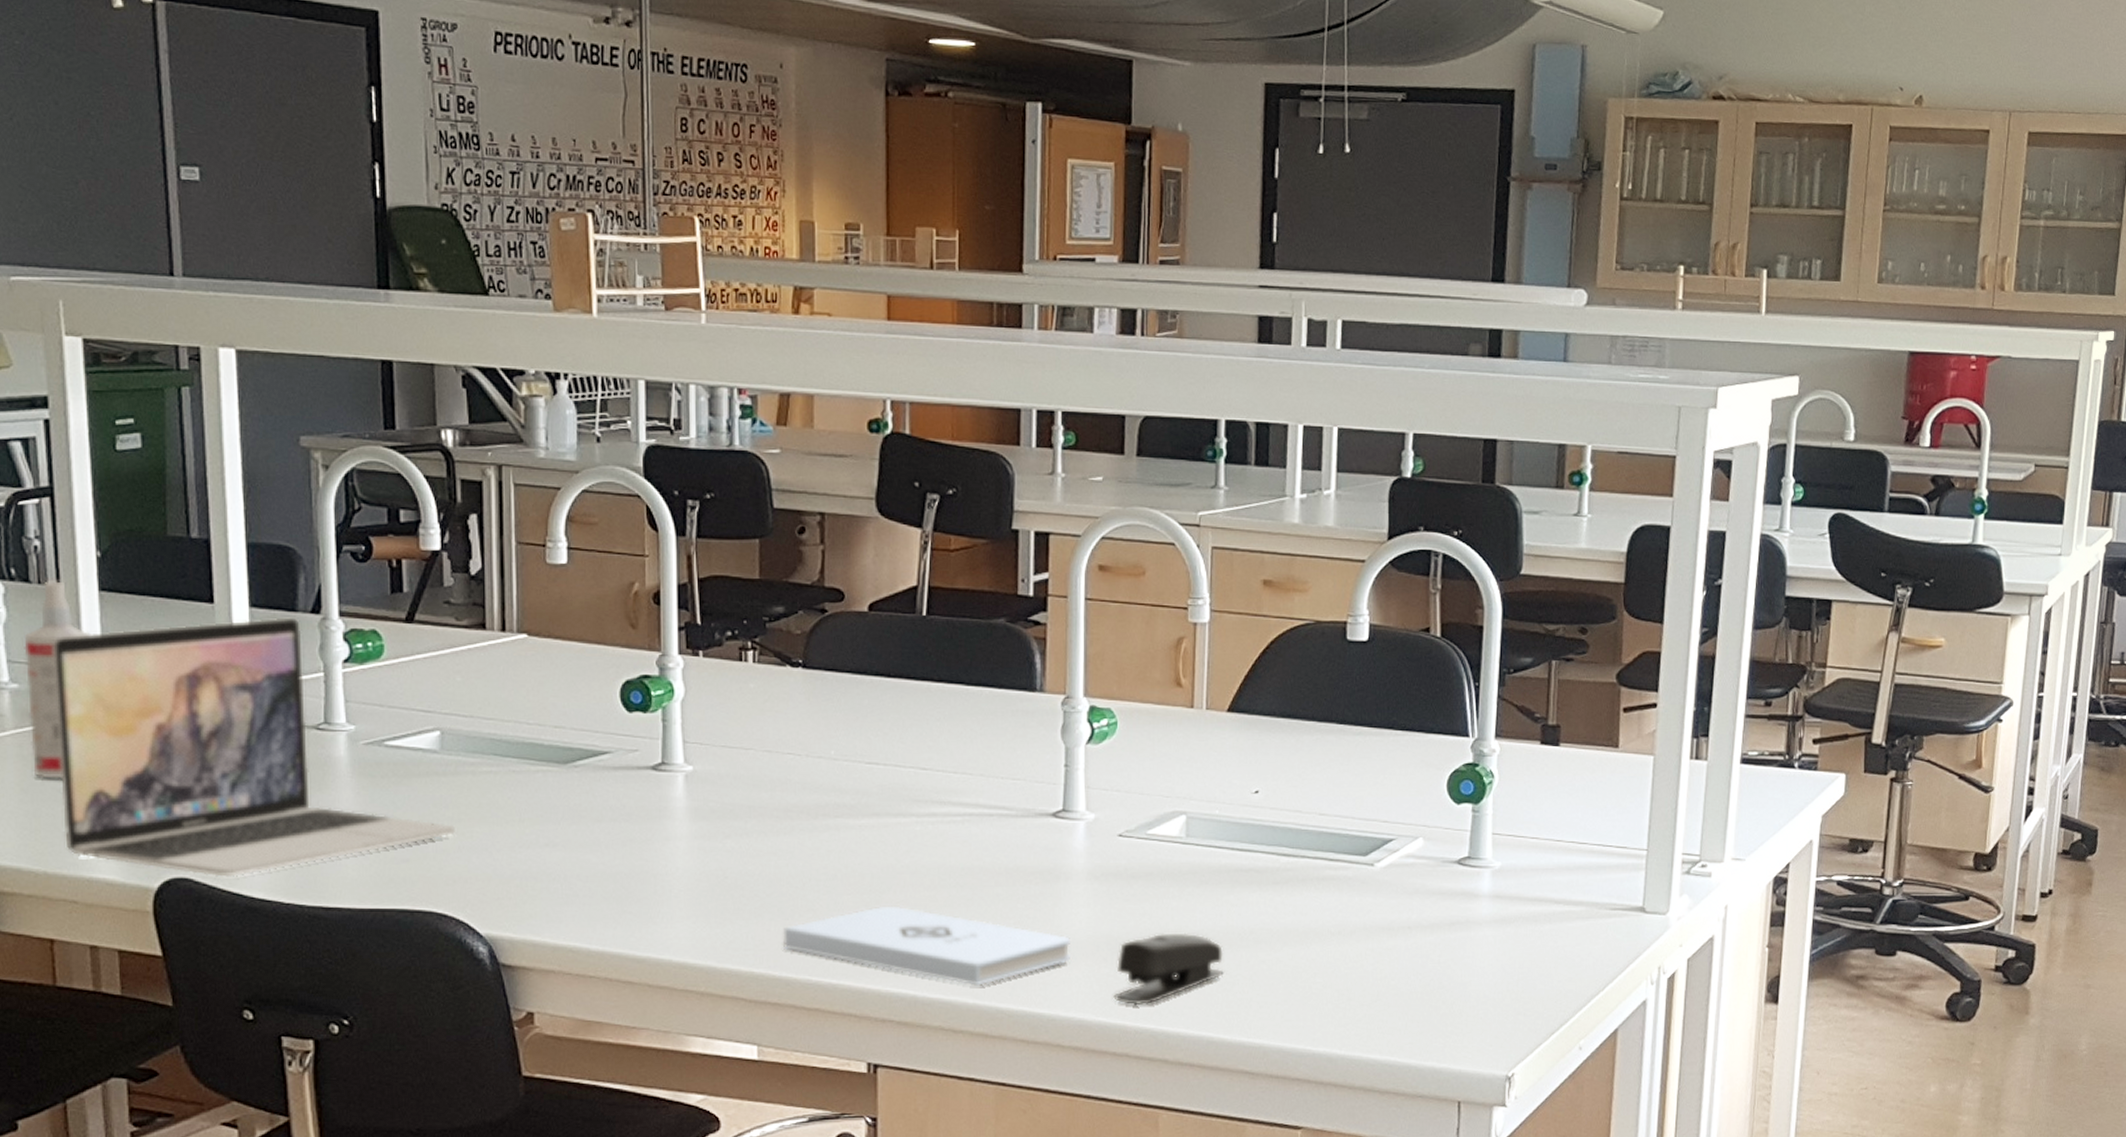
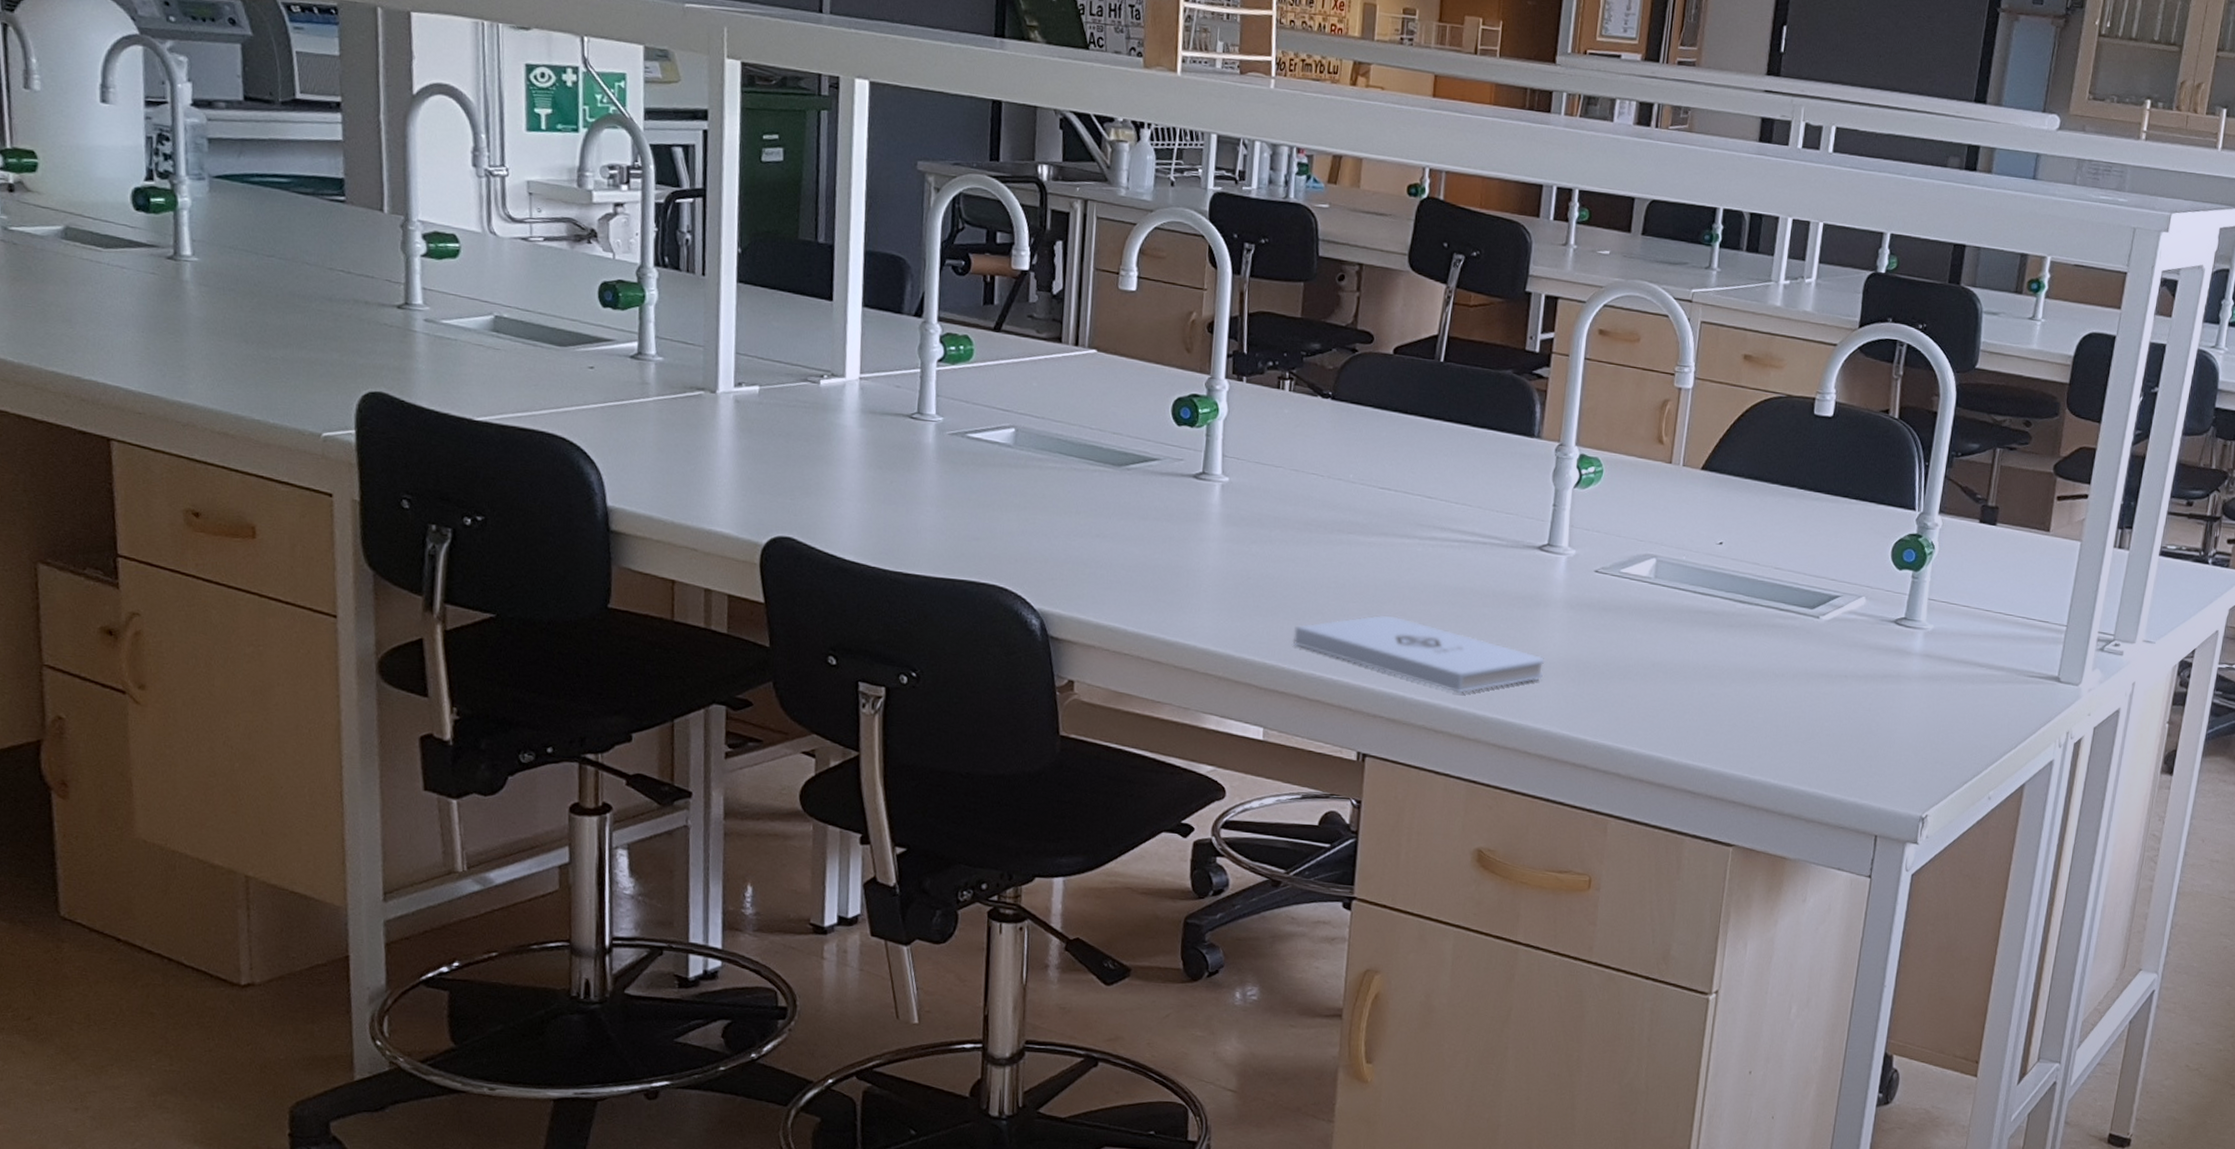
spray bottle: present [24,581,91,780] -> none [669,270,728,444]
laptop: present [53,617,455,877] -> none [691,317,1021,540]
stapler: present [1113,933,1224,1006] -> none [1577,661,1678,724]

